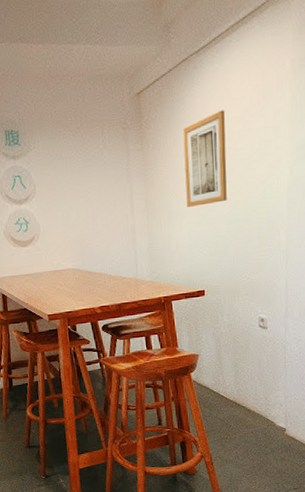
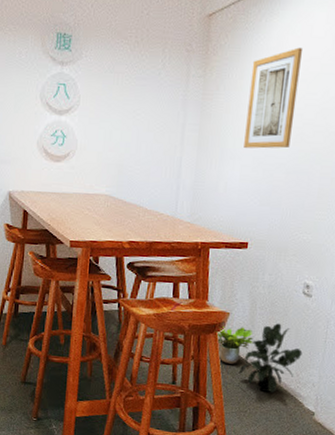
potted plant: none [189,365,224,399] -> present [215,327,254,364]
potted plant: none [214,356,267,418] -> present [238,323,303,394]

